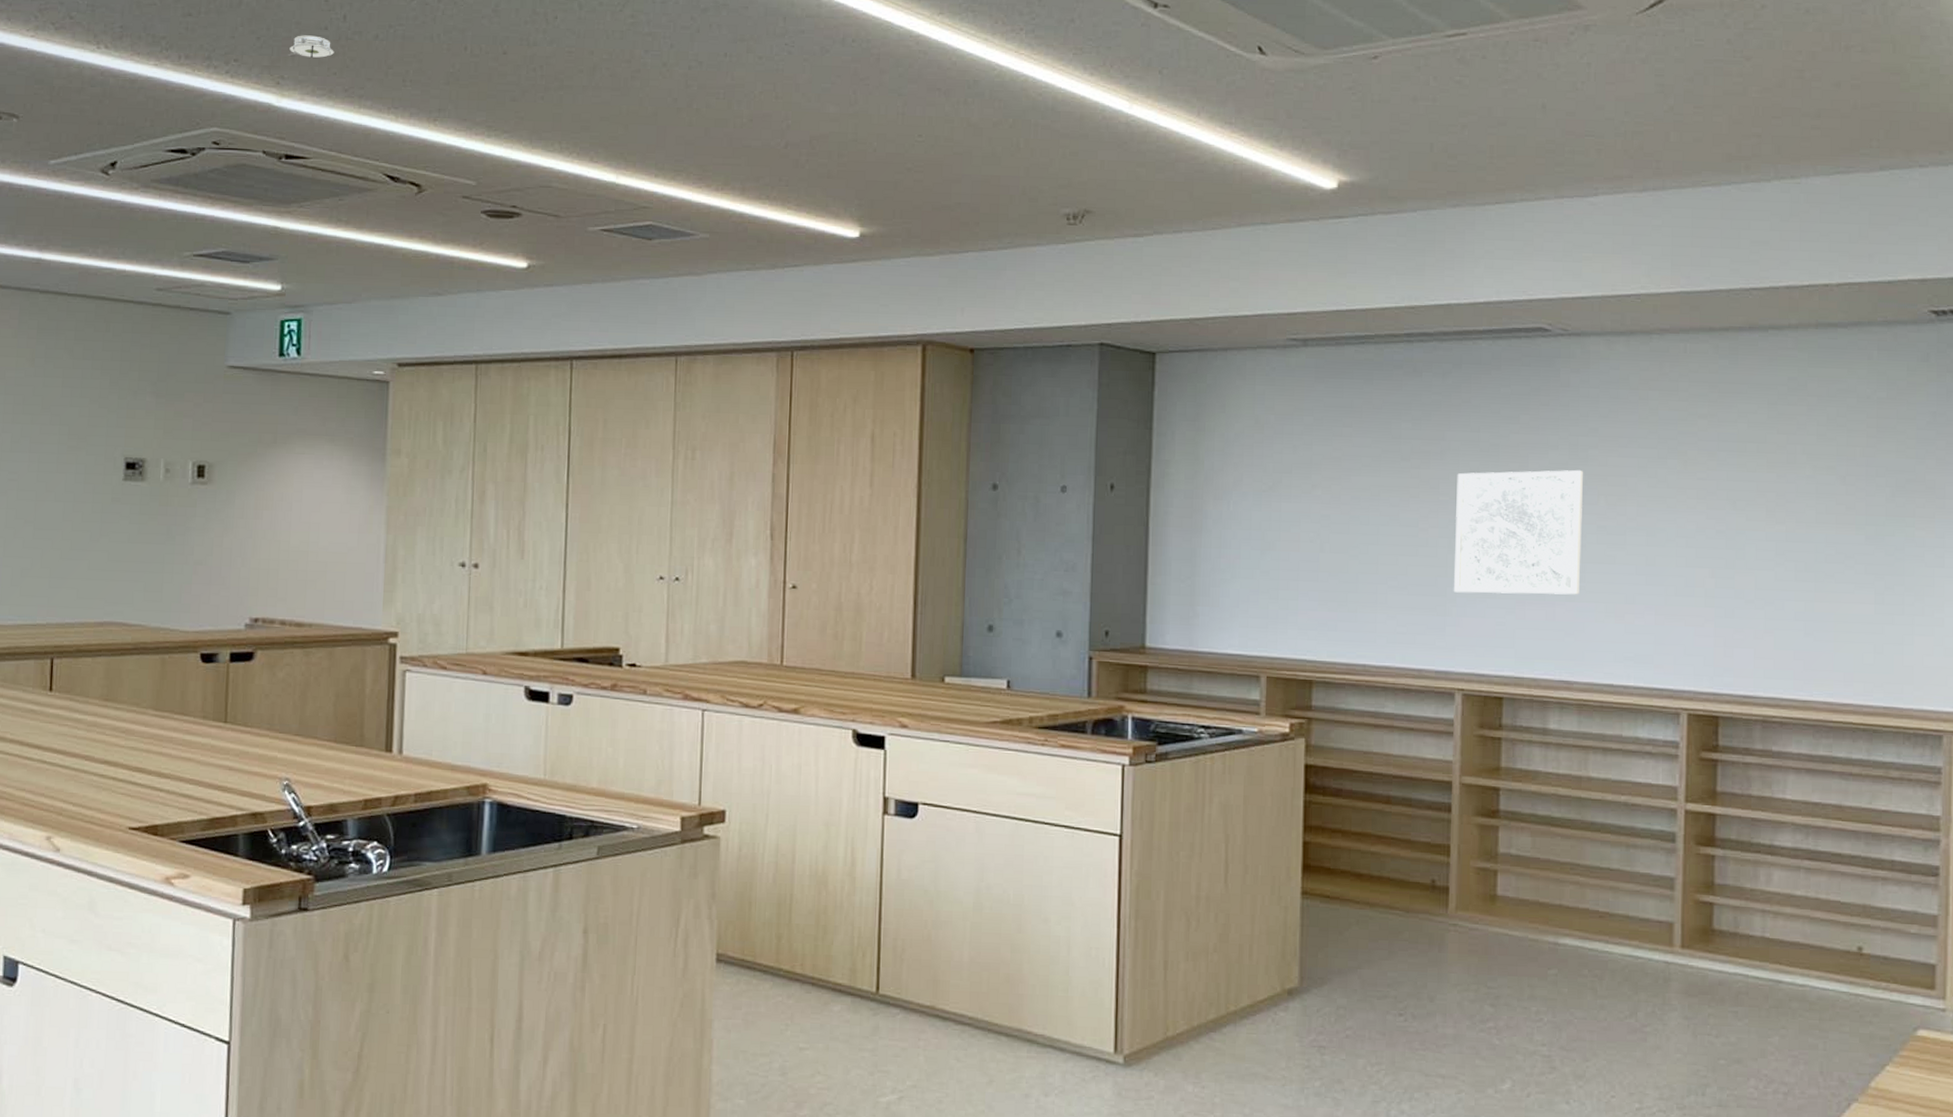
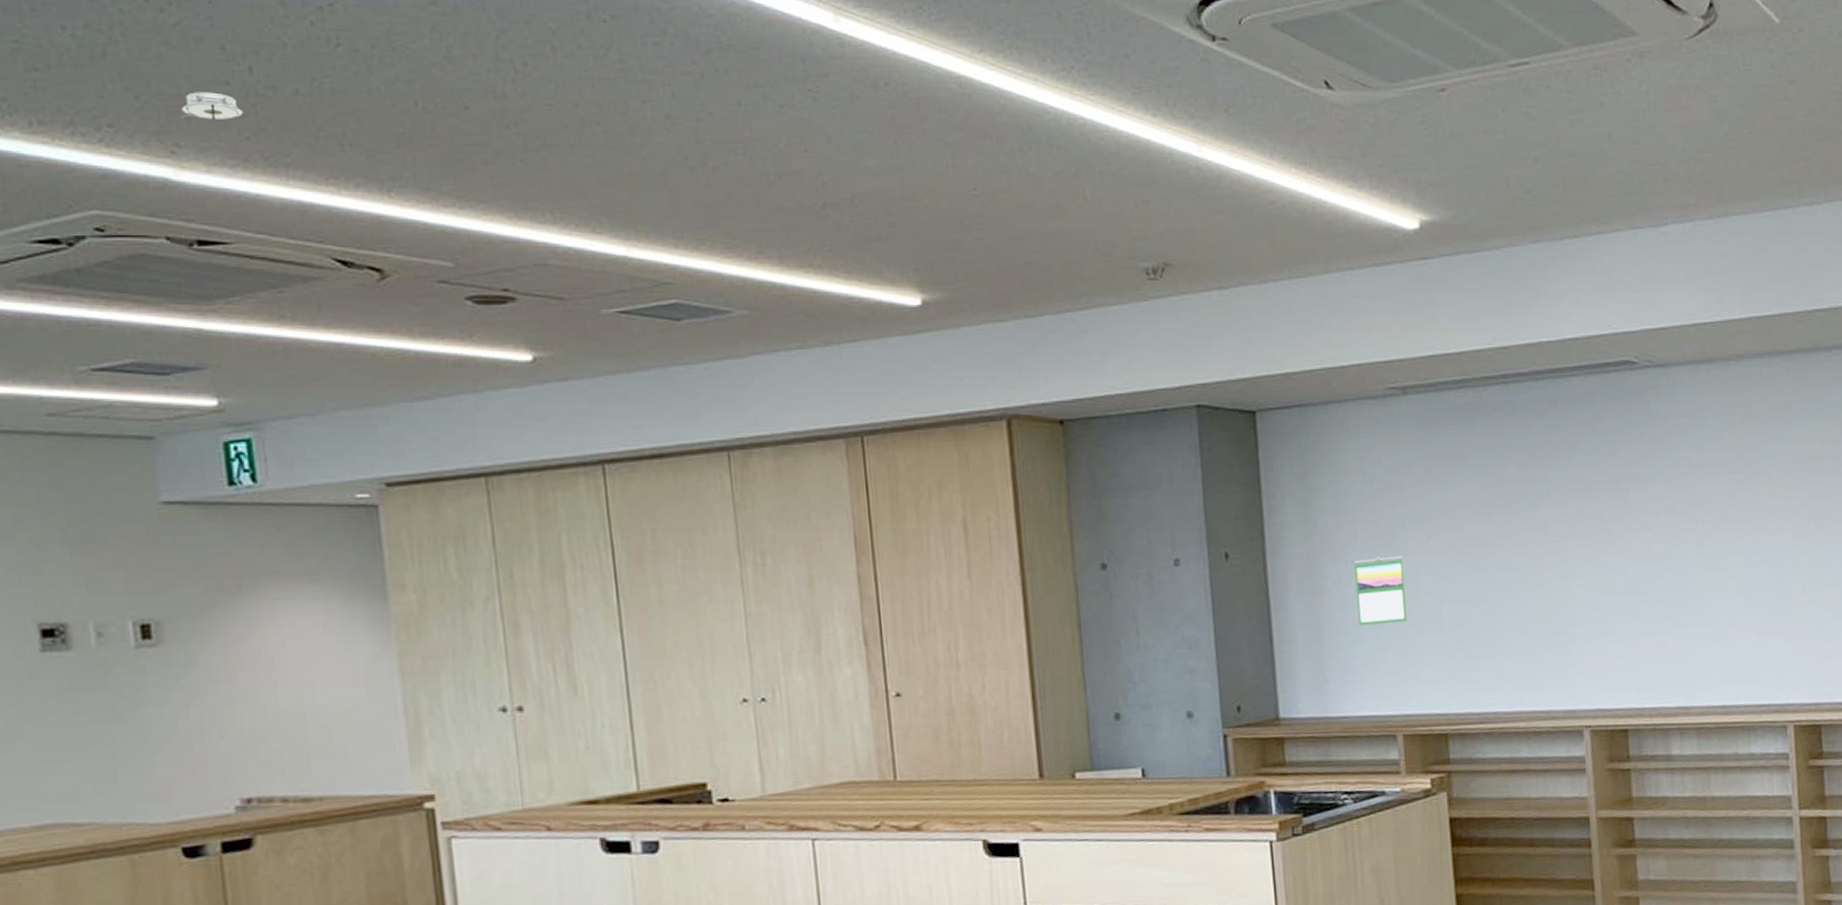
calendar: none [1234,501,1286,567] -> present [1354,556,1409,627]
wall art: present [1453,469,1583,595] -> none [1564,499,1688,631]

